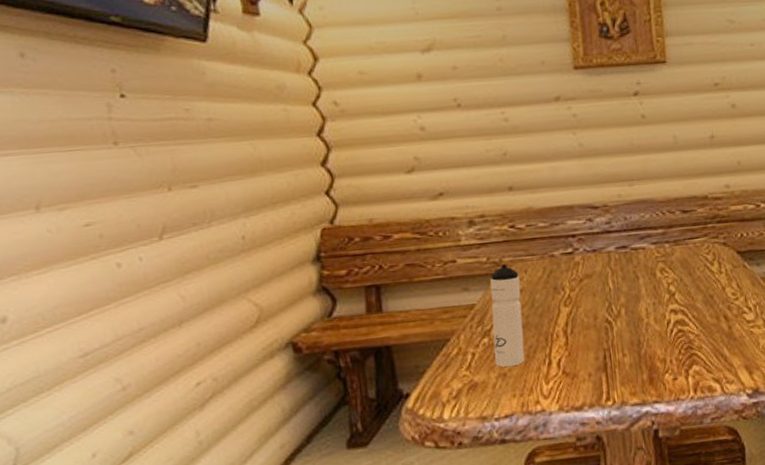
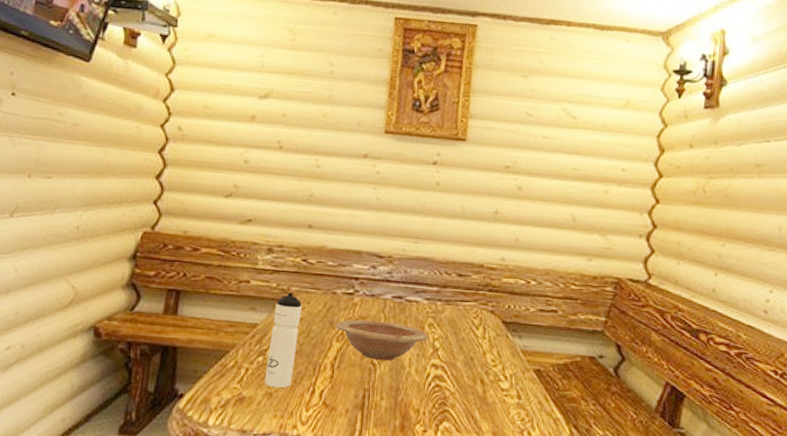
wooden bowl: none [560,275,662,318] -> present [335,319,428,361]

